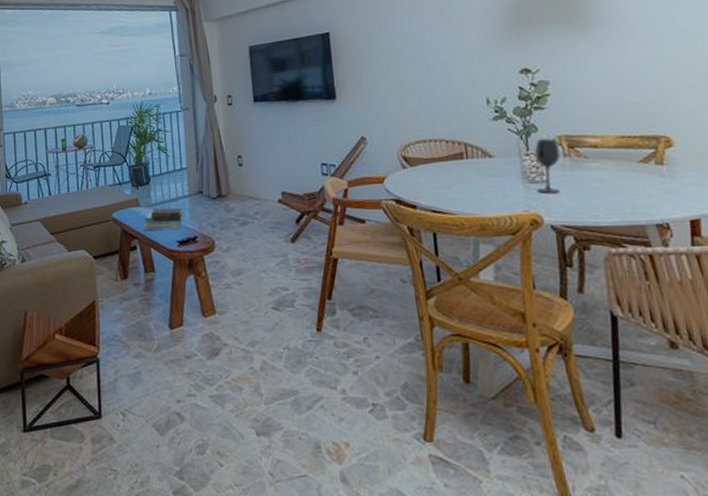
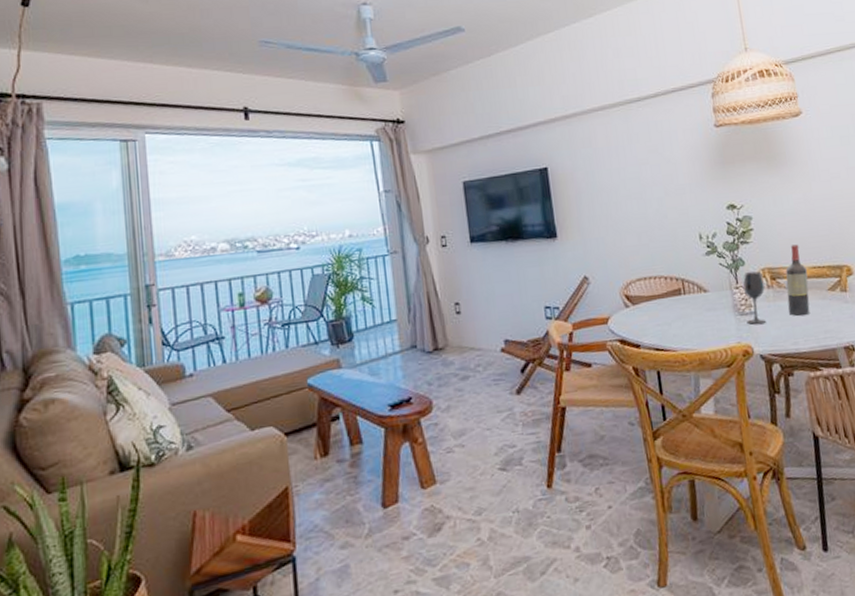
books: present [143,207,185,231] -> none [347,366,397,396]
wine bottle: none [586,112,615,187] -> present [785,244,810,316]

